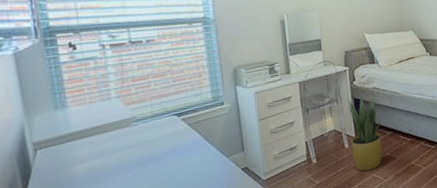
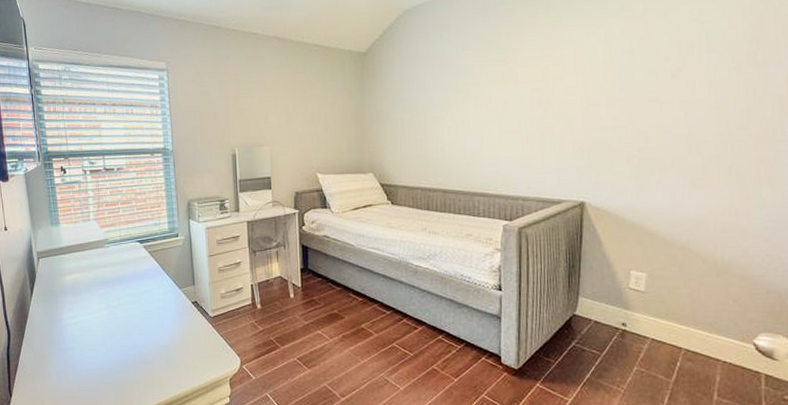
planter: present [348,95,383,172] -> none [295,243,331,326]

